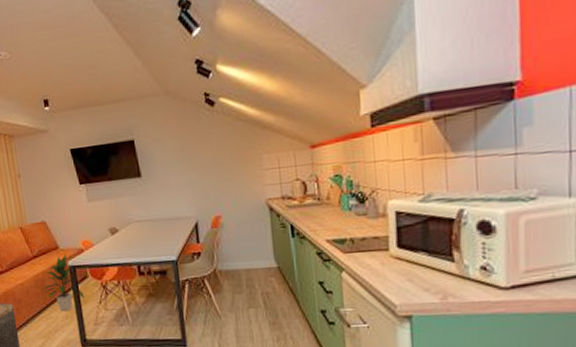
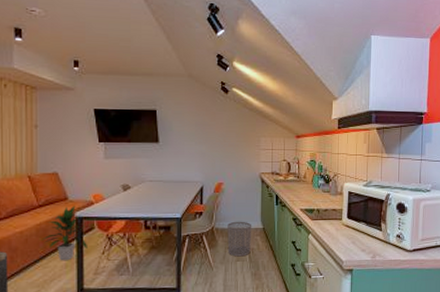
waste bin: none [232,260,265,303] -> present [227,221,252,257]

